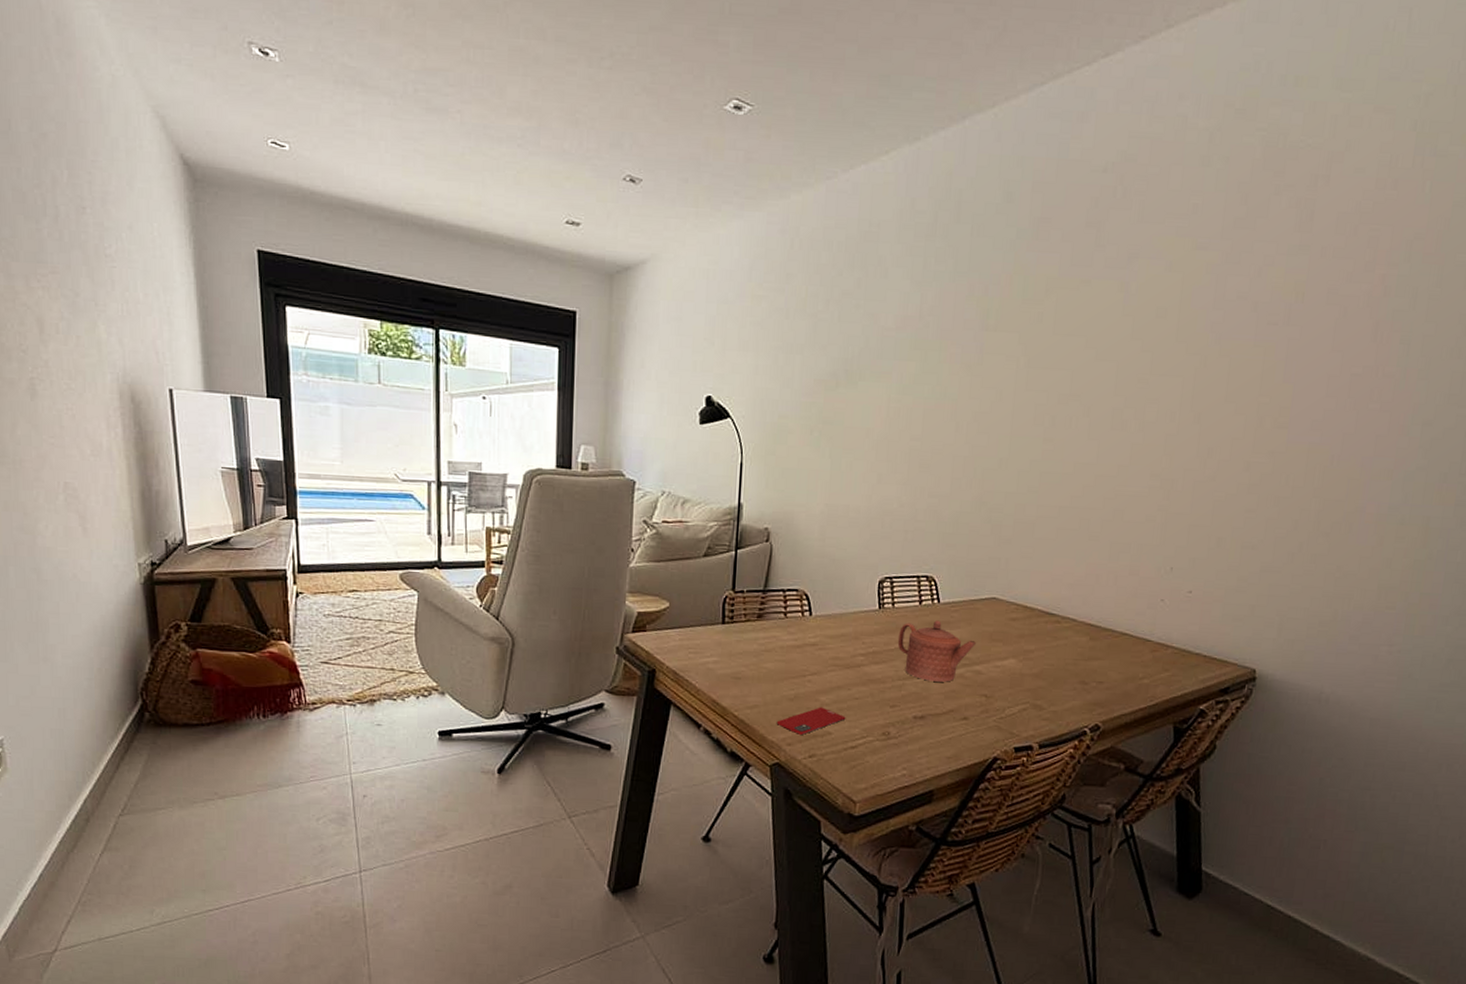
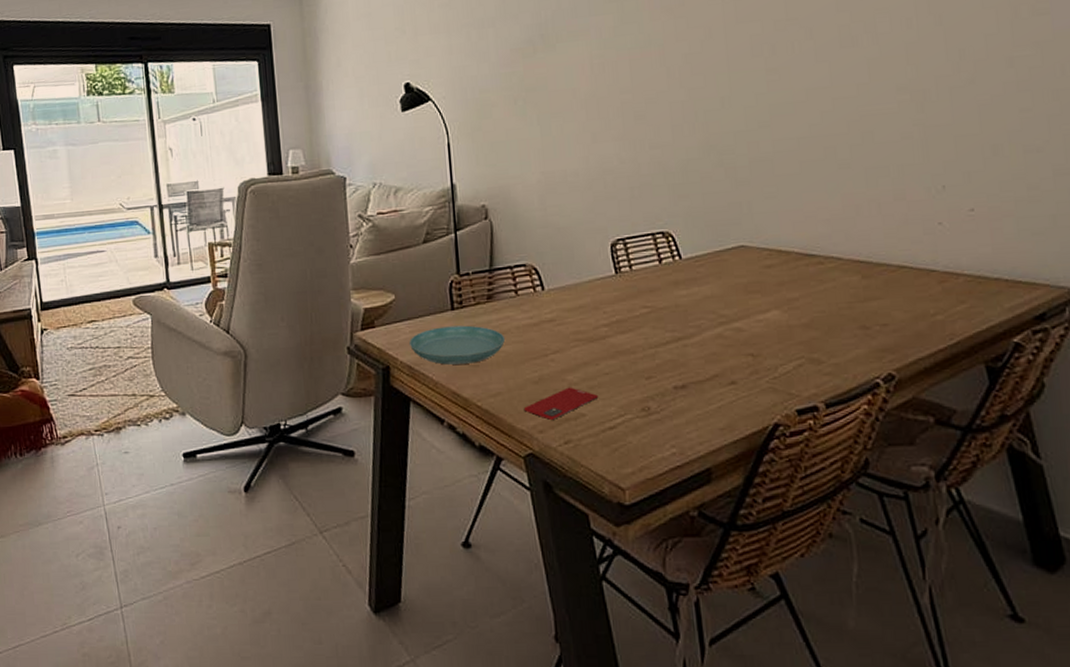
saucer: none [678,638,768,676] -> present [409,325,505,365]
teapot: present [897,620,977,682] -> none [641,278,731,346]

